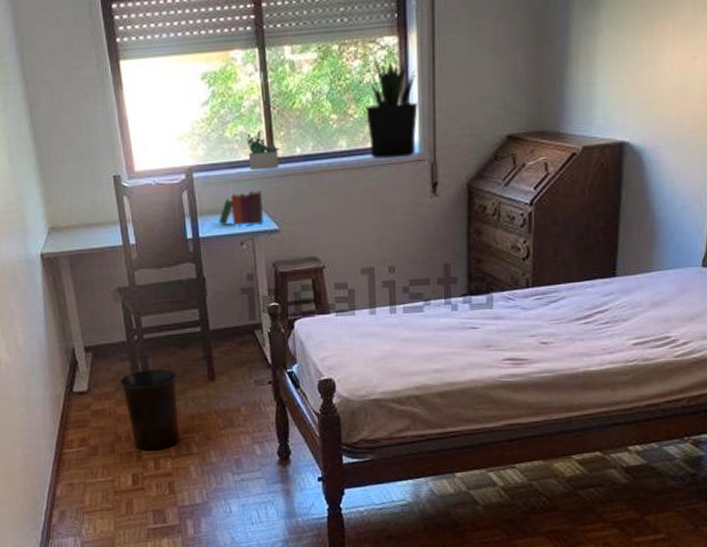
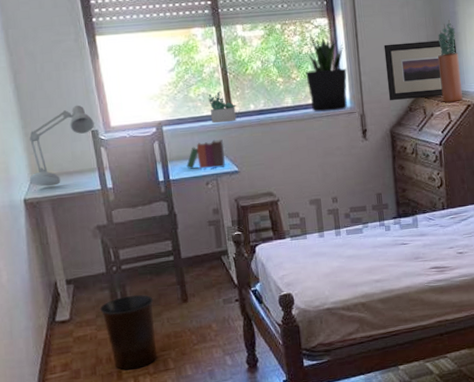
desk lamp: none [46,144,117,240] -> present [29,105,94,187]
picture frame: none [468,63,565,147] -> present [384,39,457,101]
vase: none [537,37,566,150] -> present [437,20,463,103]

